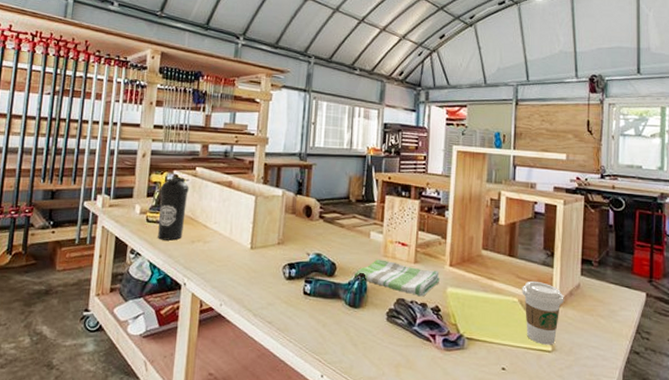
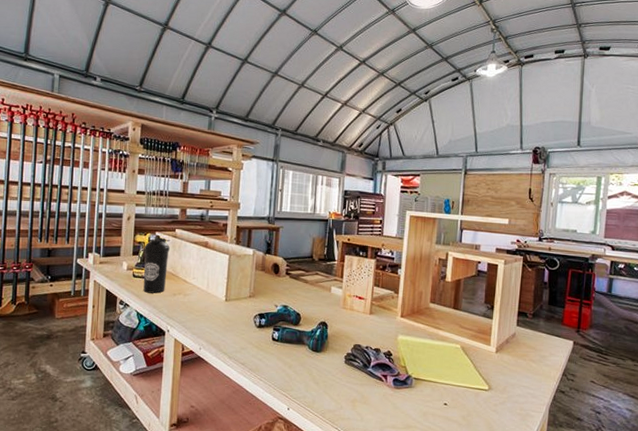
dish towel: present [355,259,440,297] -> none [317,311,392,343]
coffee cup: present [522,280,564,345] -> none [464,330,501,385]

